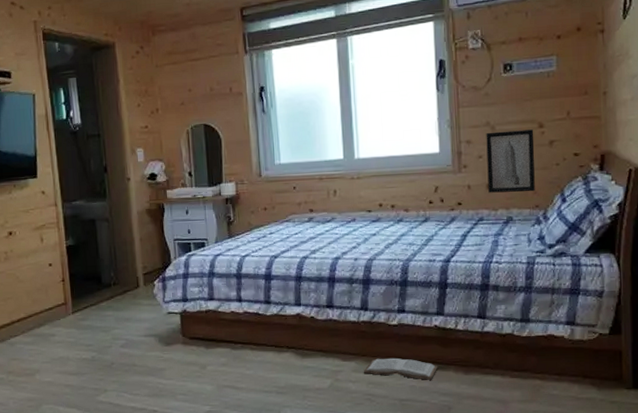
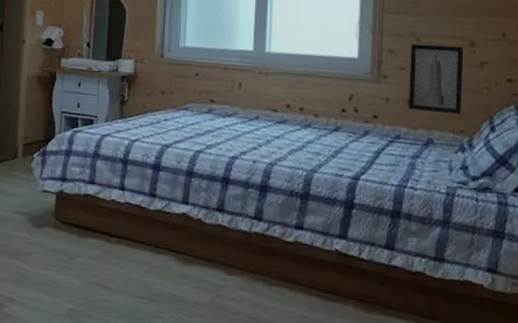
book: present [363,357,438,380] -> none [249,277,335,313]

